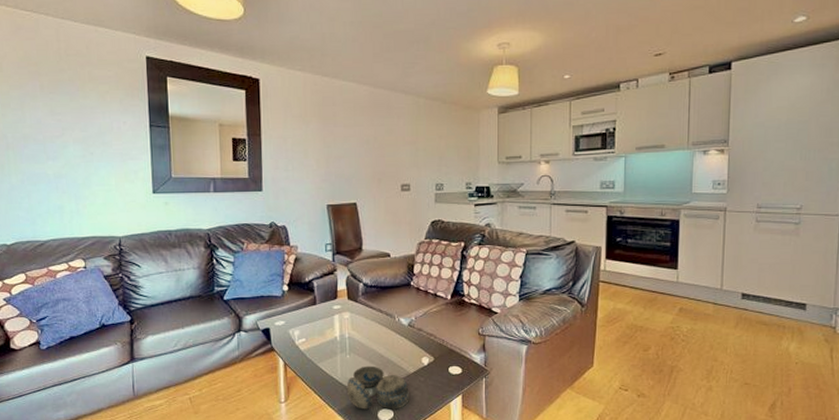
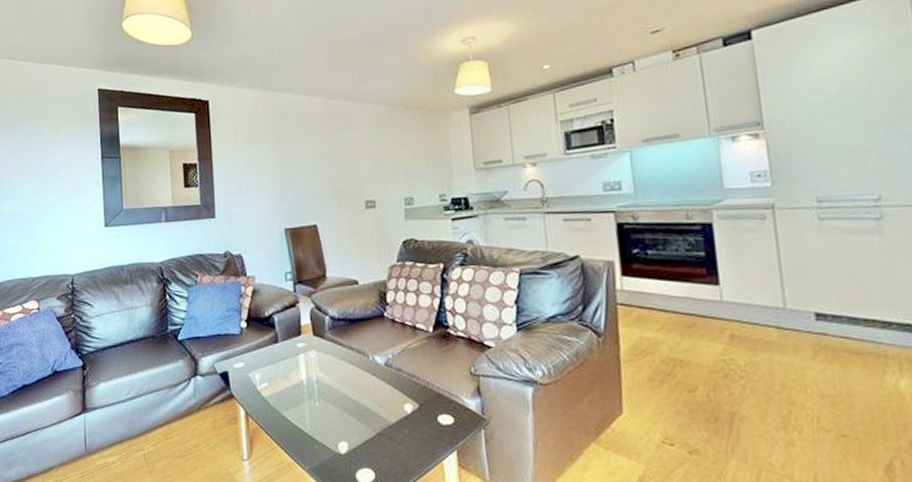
decorative bowl: present [346,365,409,410] -> none [317,414,393,469]

